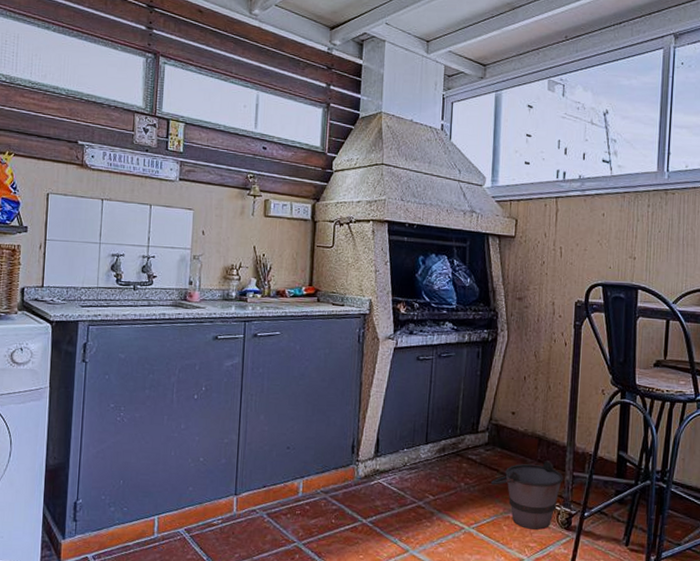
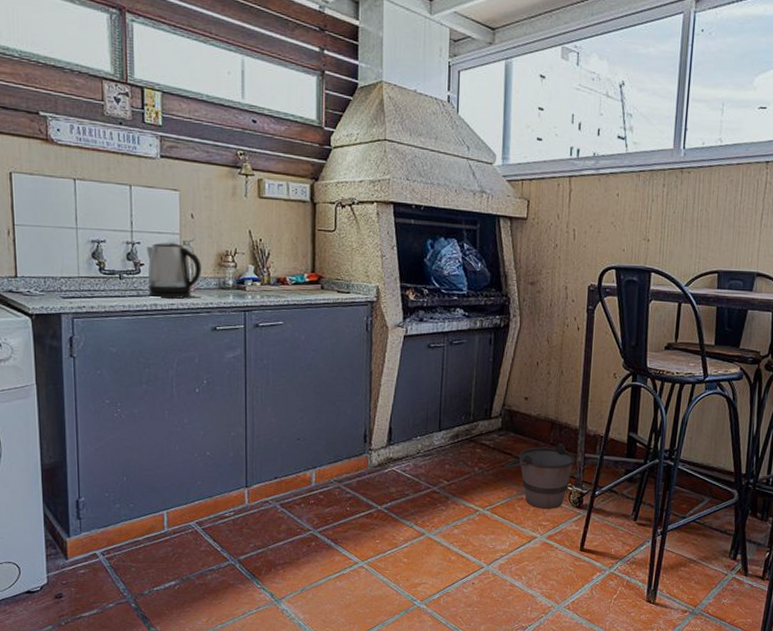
kettle: none [158,256,208,309] -> present [147,242,201,299]

